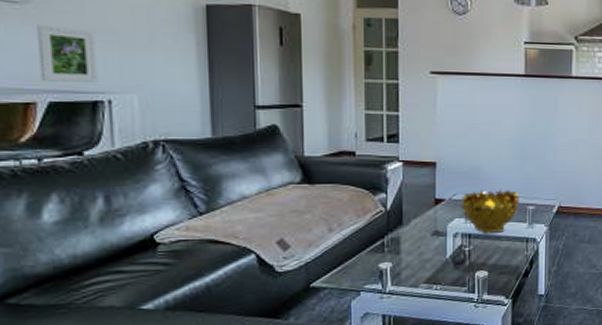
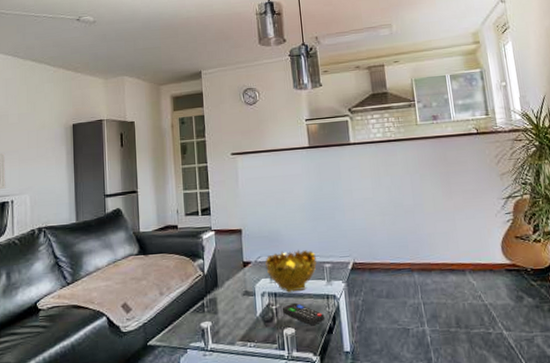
remote control: none [475,245,522,269] -> present [282,302,325,326]

